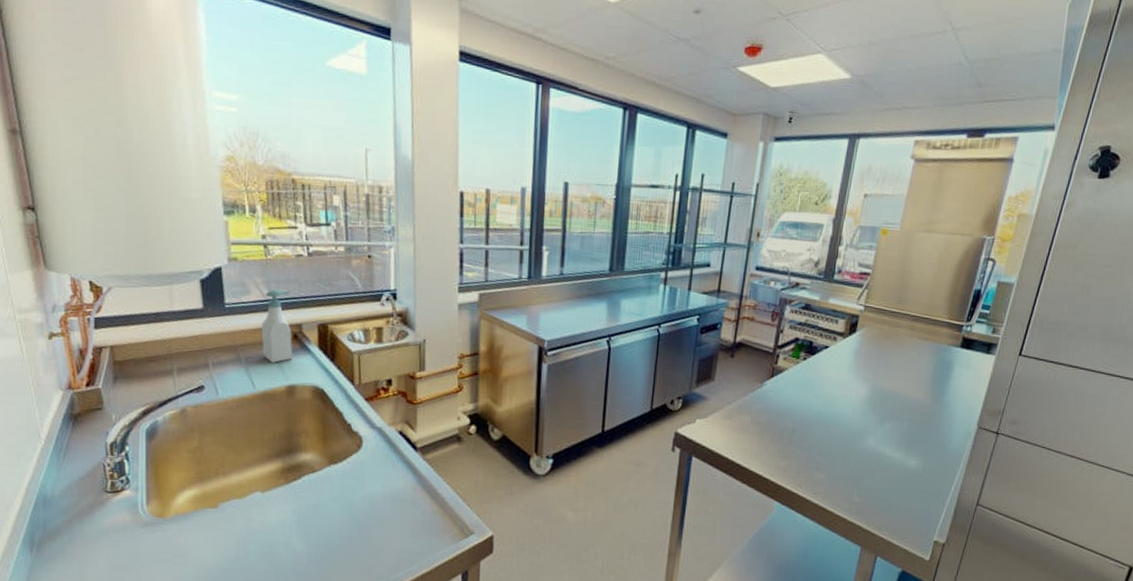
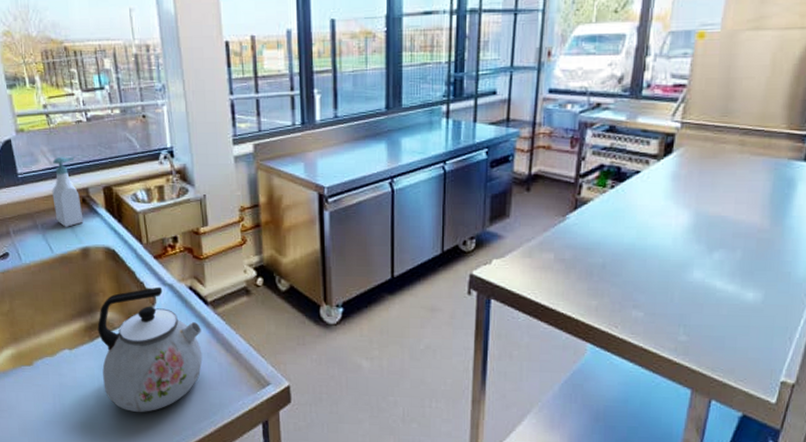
kettle: none [295,429,408,561] -> present [97,286,203,412]

